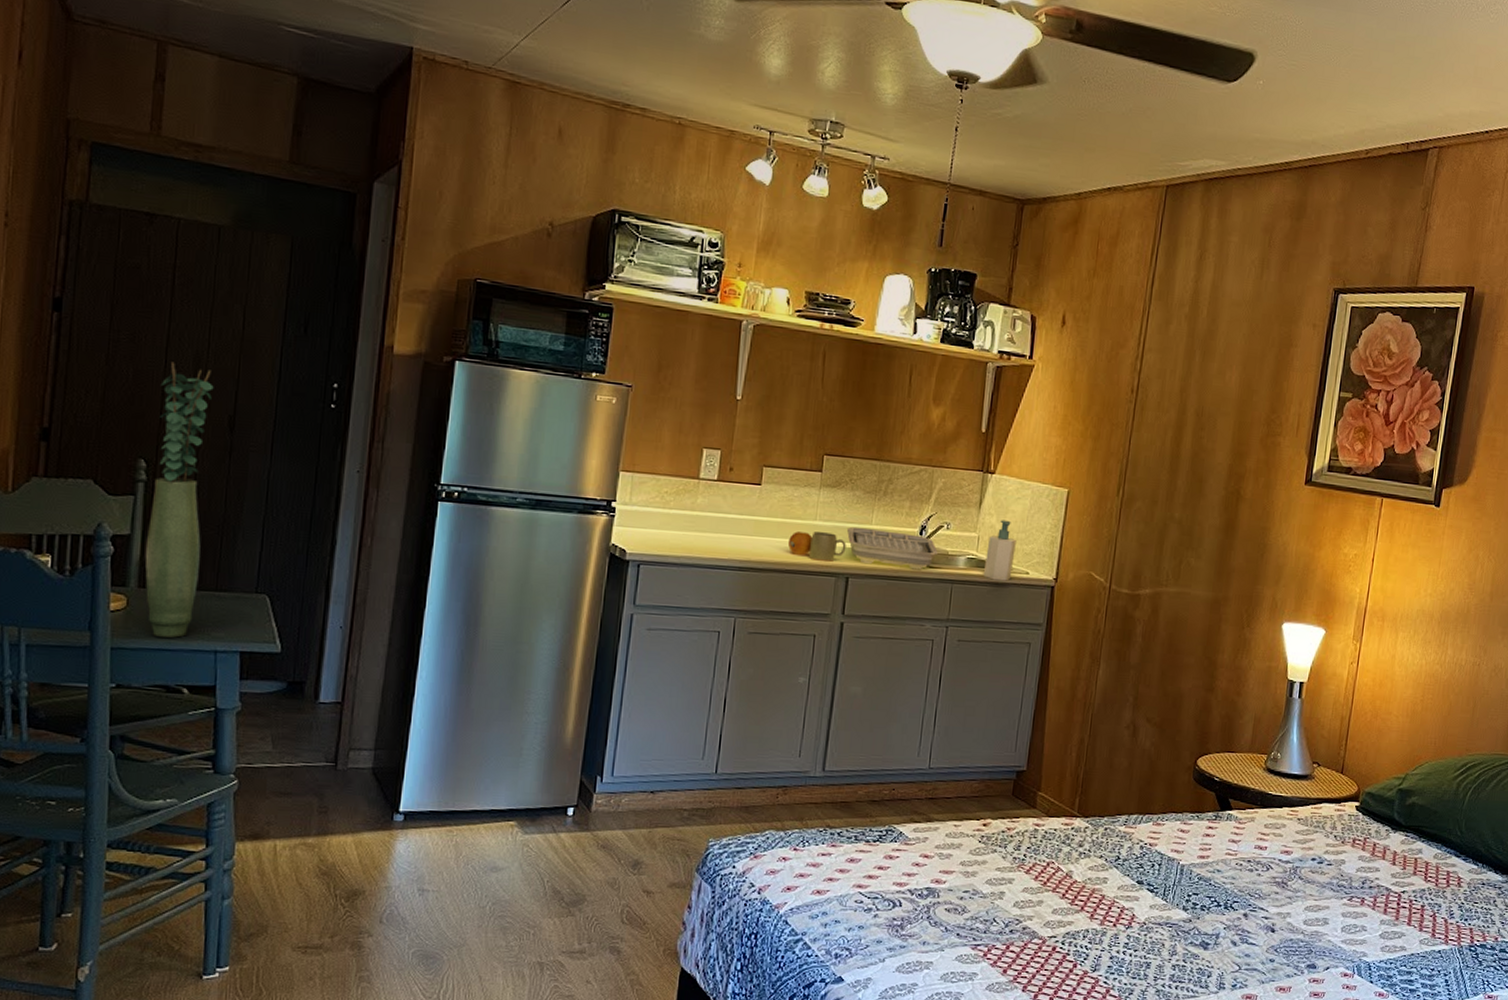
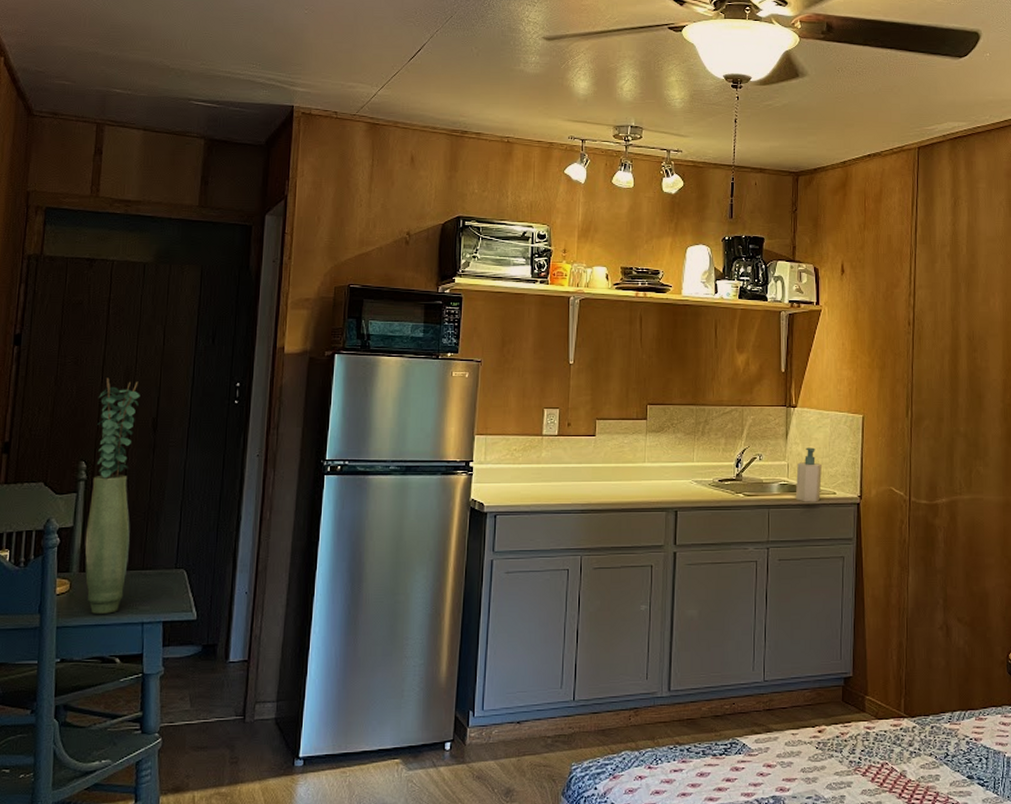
fruit: present [787,532,813,555] -> none [622,474,643,494]
mug: present [809,532,846,563] -> none [642,473,673,499]
dish rack: present [846,526,939,572] -> none [672,465,754,500]

